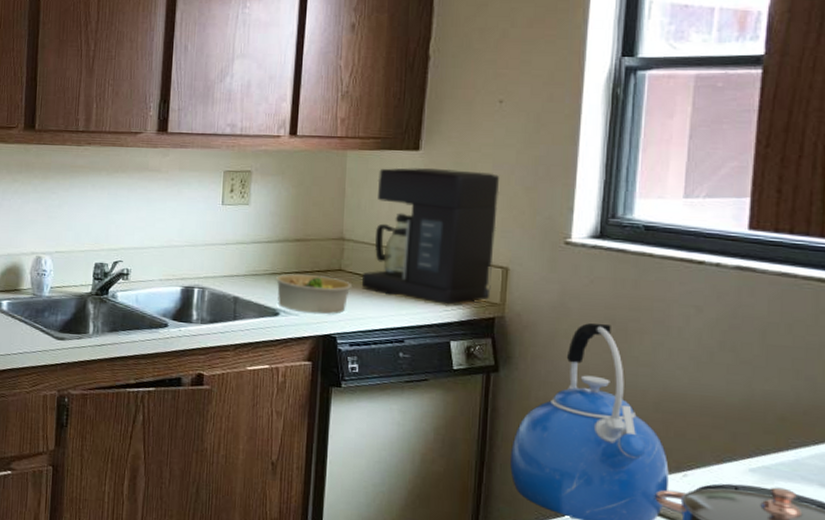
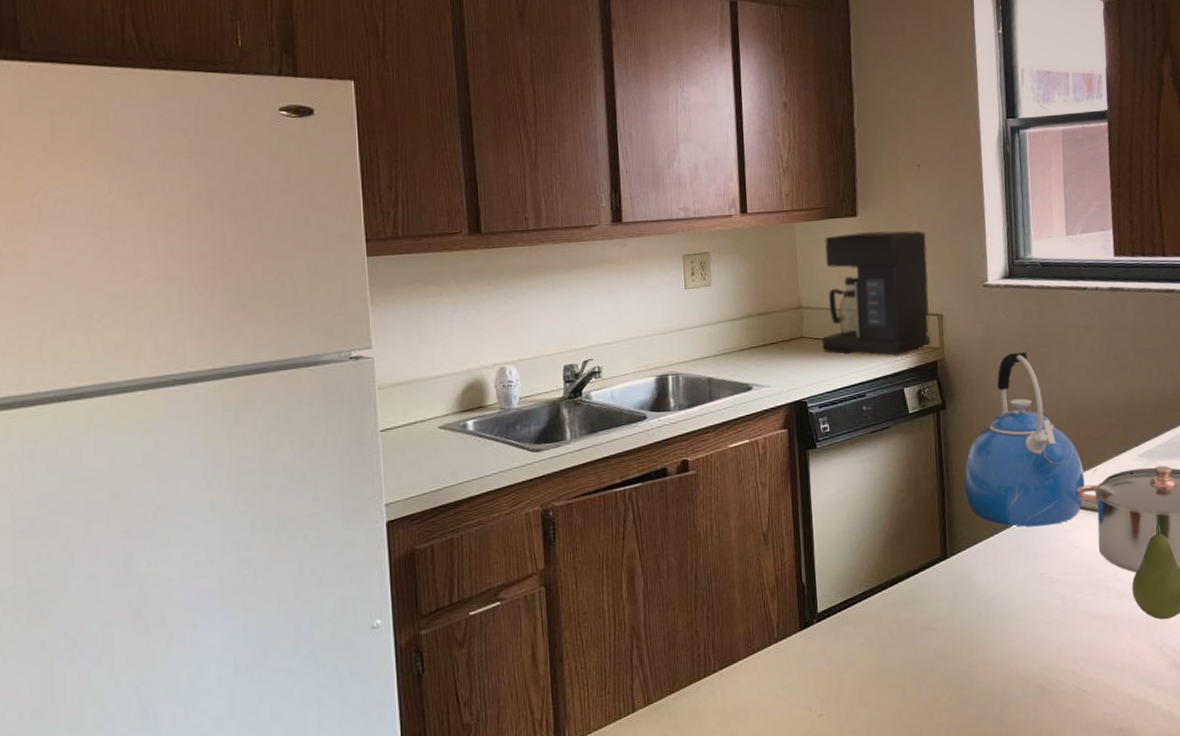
bowl: present [276,274,351,315] -> none [745,345,814,384]

